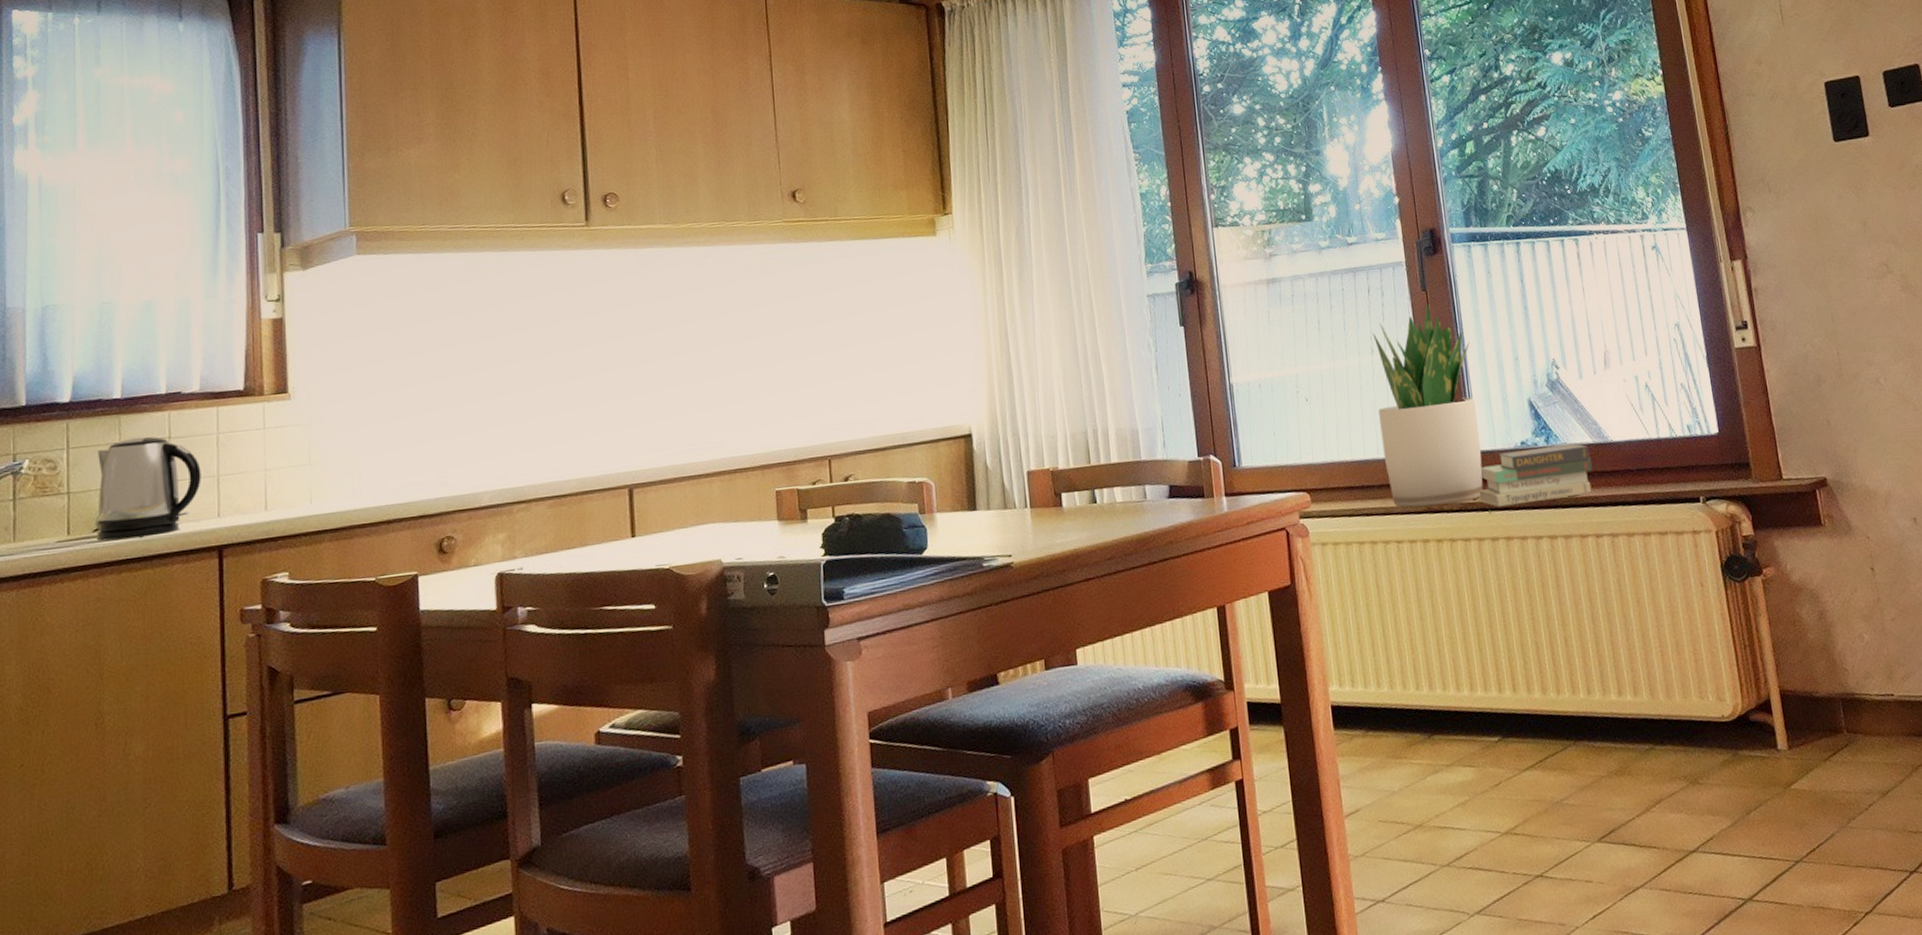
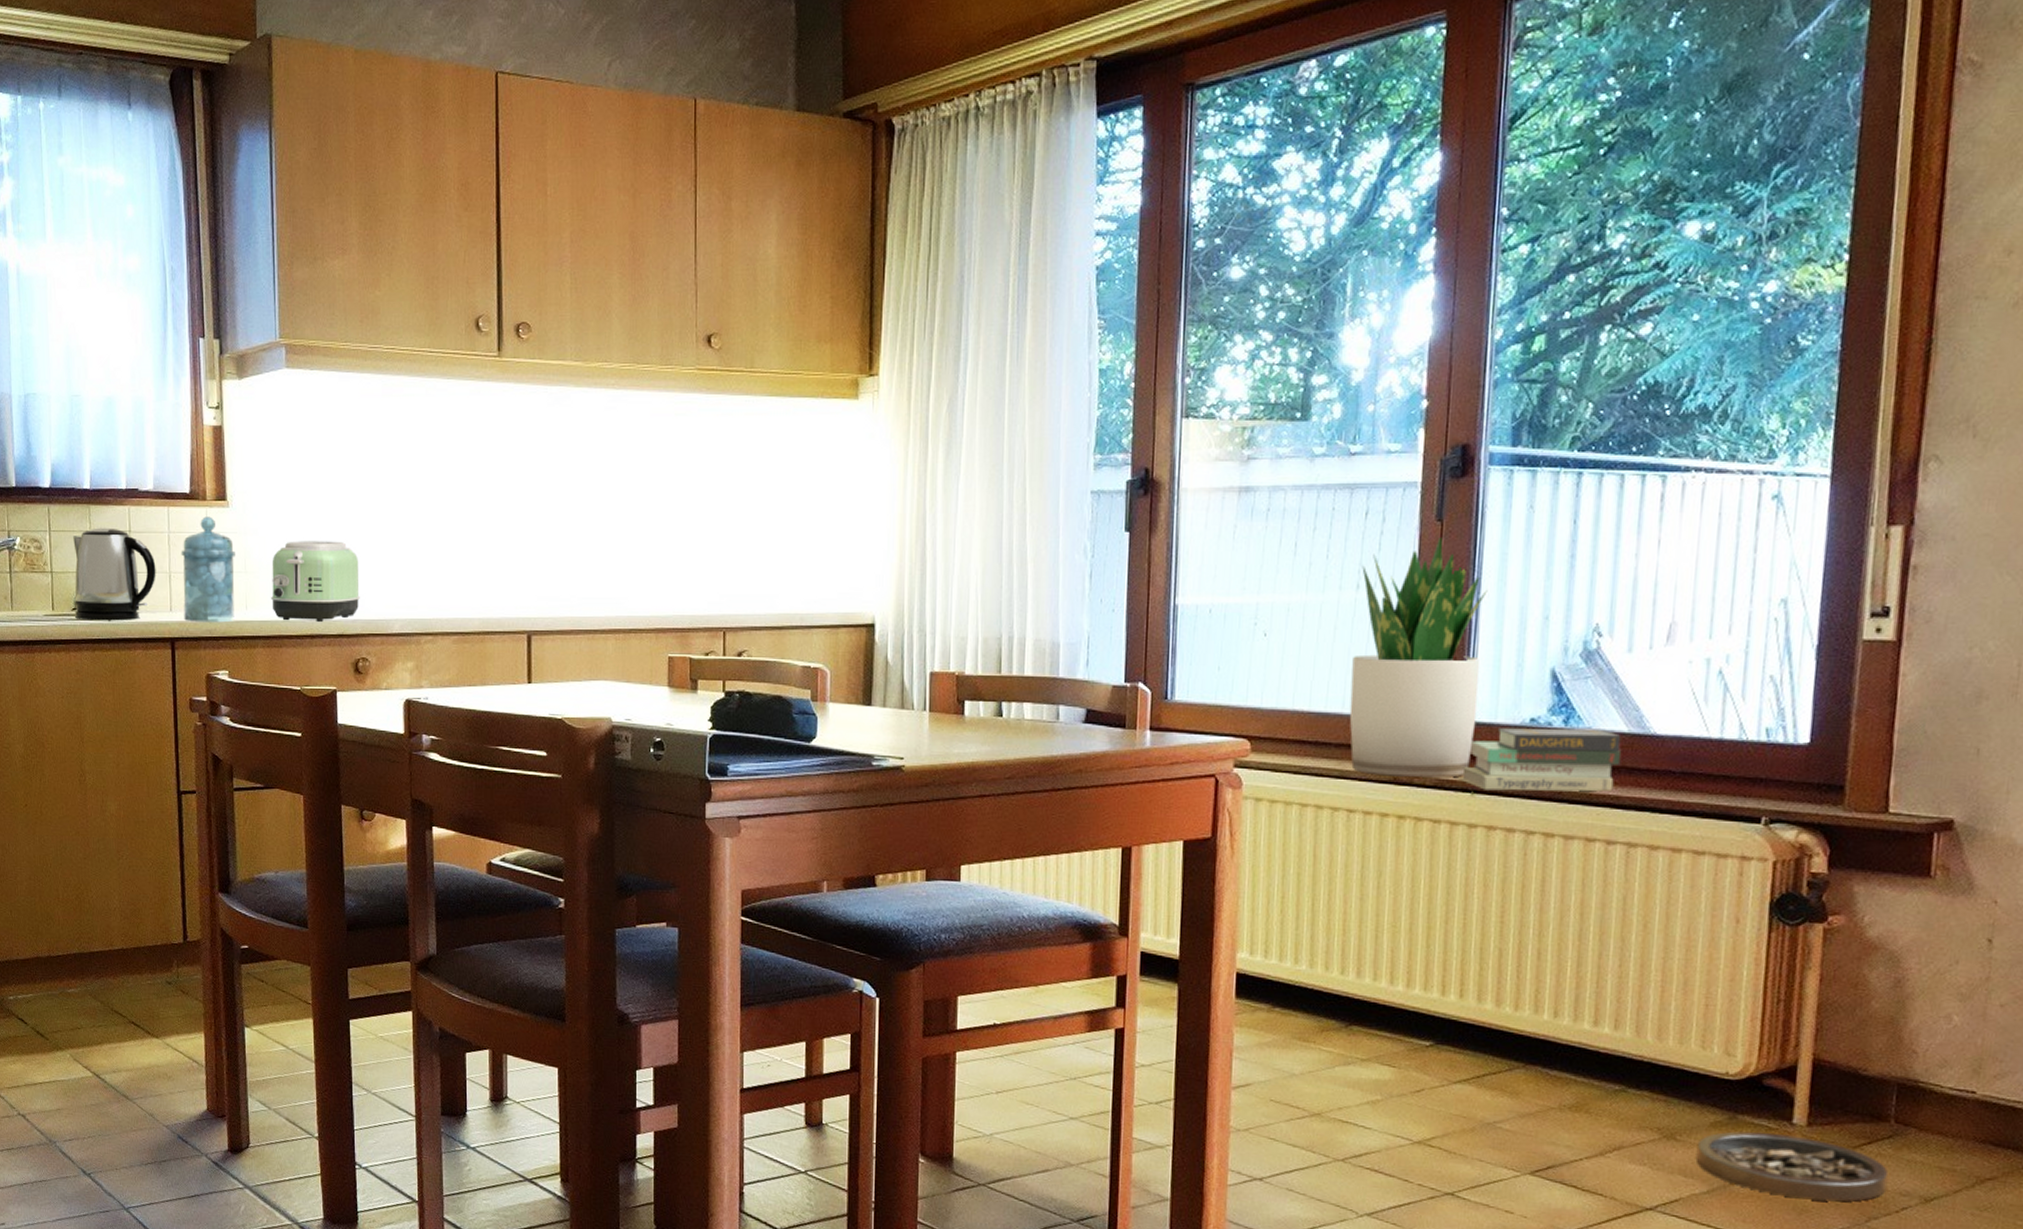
canister: none [232,411,298,526] -> present [181,516,235,623]
toaster: none [340,420,443,510] -> present [271,541,360,623]
pet bowl: none [1715,759,1855,816] -> present [1695,1131,1889,1202]

